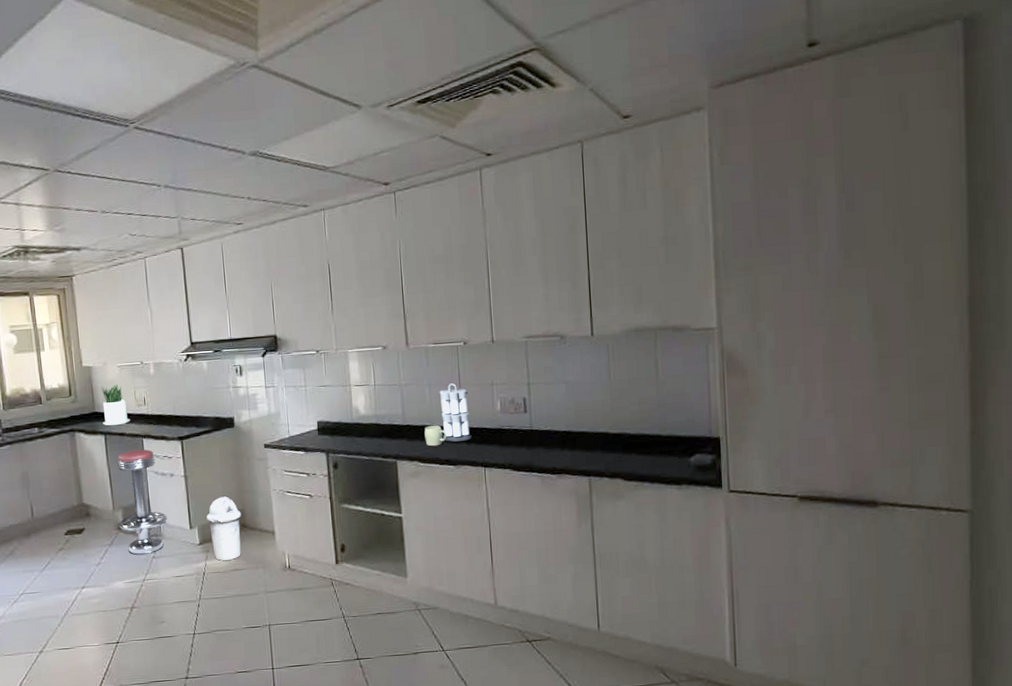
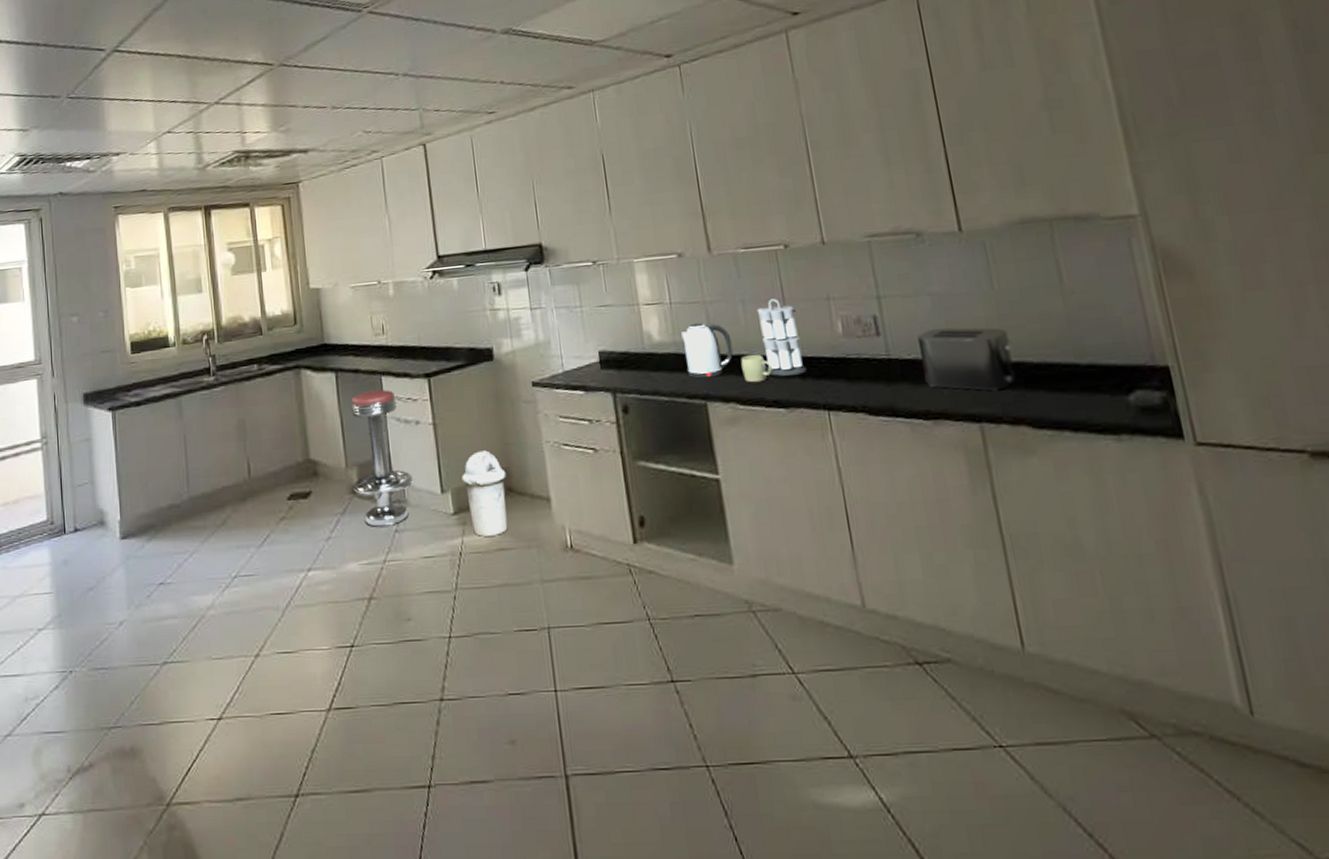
planter: present [101,384,131,426] -> none [331,308,367,362]
kettle: none [381,400,419,443] -> present [681,322,734,379]
toaster: none [552,407,617,454] -> present [916,327,1016,391]

